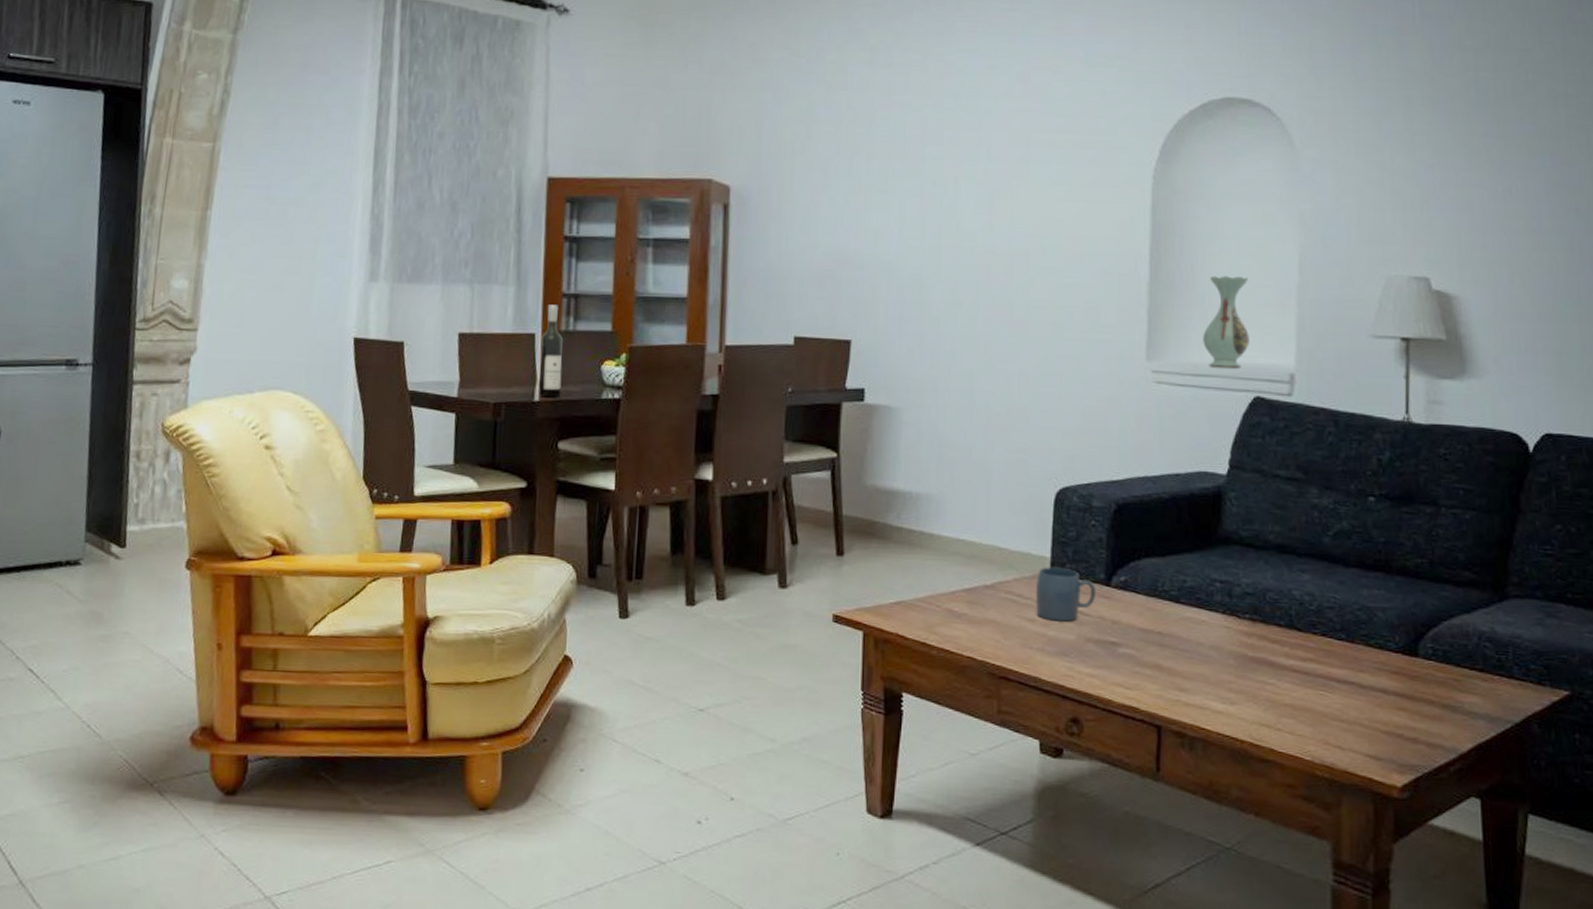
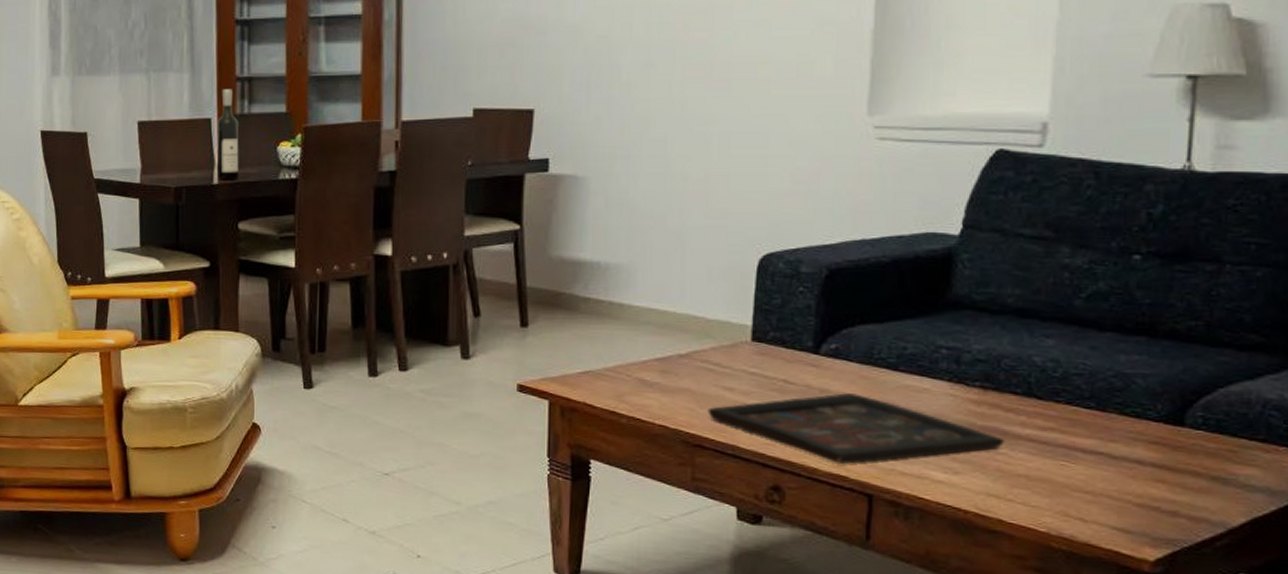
decorative tray: none [1011,625,1272,695] -> present [707,393,1005,464]
mug: present [1036,567,1095,623] -> none [735,335,802,391]
decorative vase: present [1203,275,1249,370] -> none [936,17,995,121]

